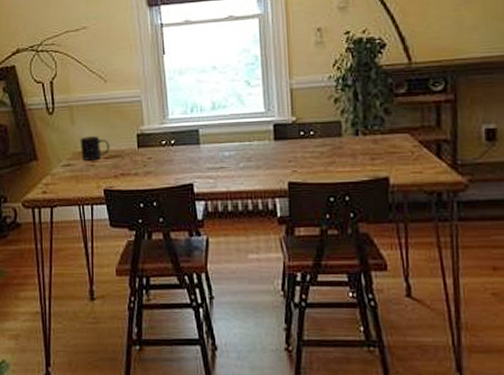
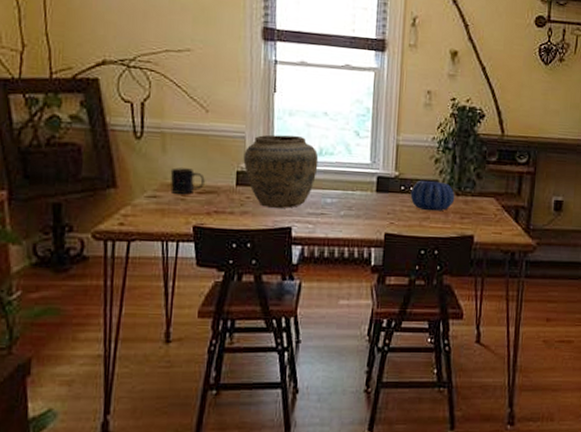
vase: none [141,92,213,166] -> present [243,134,319,209]
decorative bowl: none [311,122,362,155] -> present [410,180,455,211]

